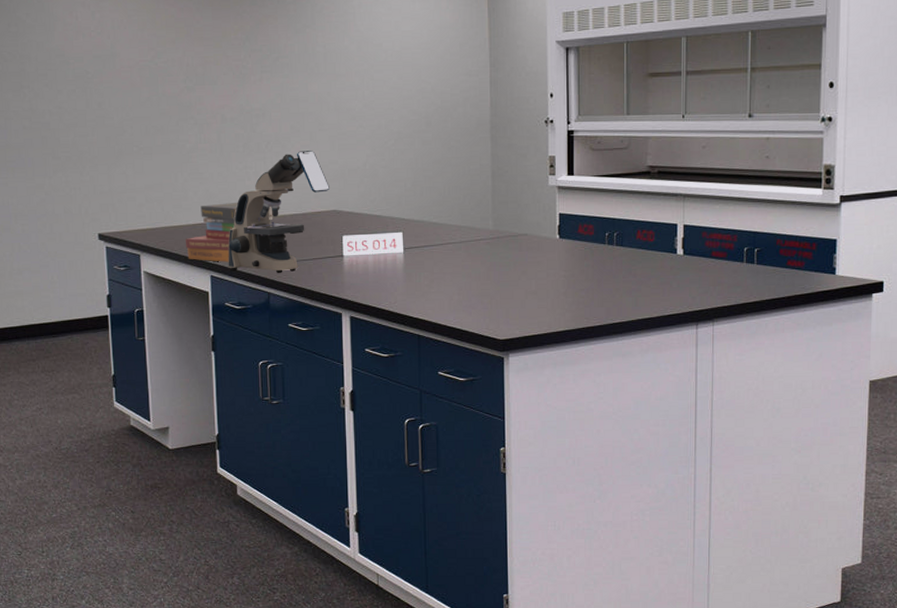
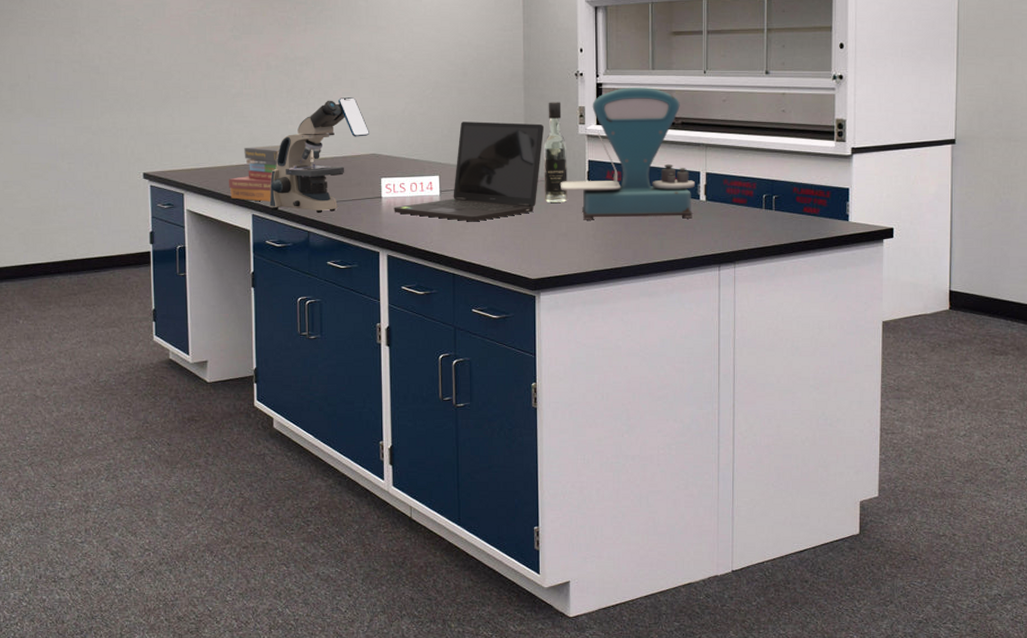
laptop: none [356,174,513,281] -> present [394,121,545,222]
bottle: none [512,151,537,259] -> present [544,102,567,202]
scale: none [530,134,672,277] -> present [561,87,695,220]

